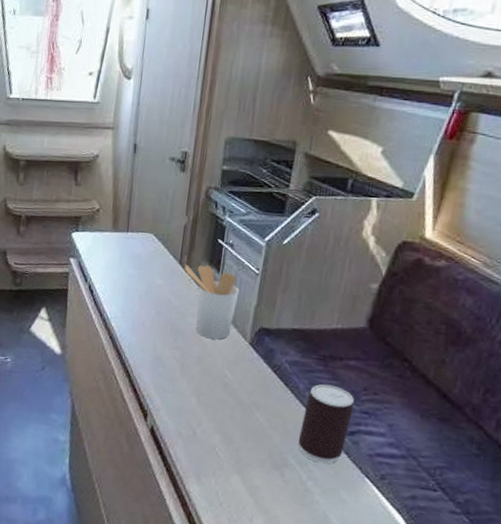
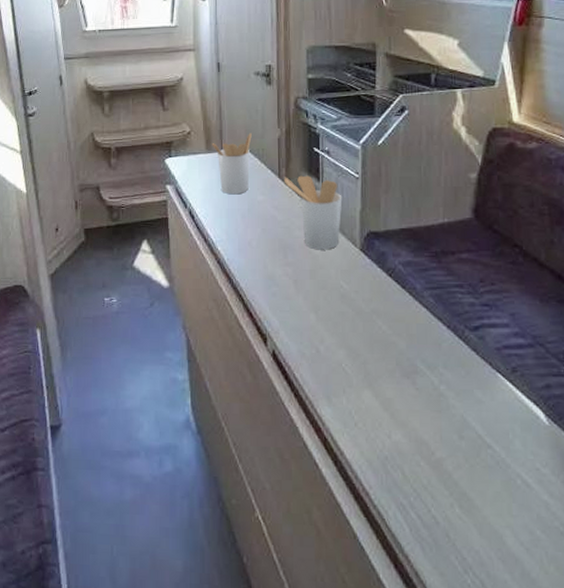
utensil holder: none [118,217,159,275] -> present [211,133,252,195]
beverage can: present [298,384,354,464] -> none [424,281,474,364]

